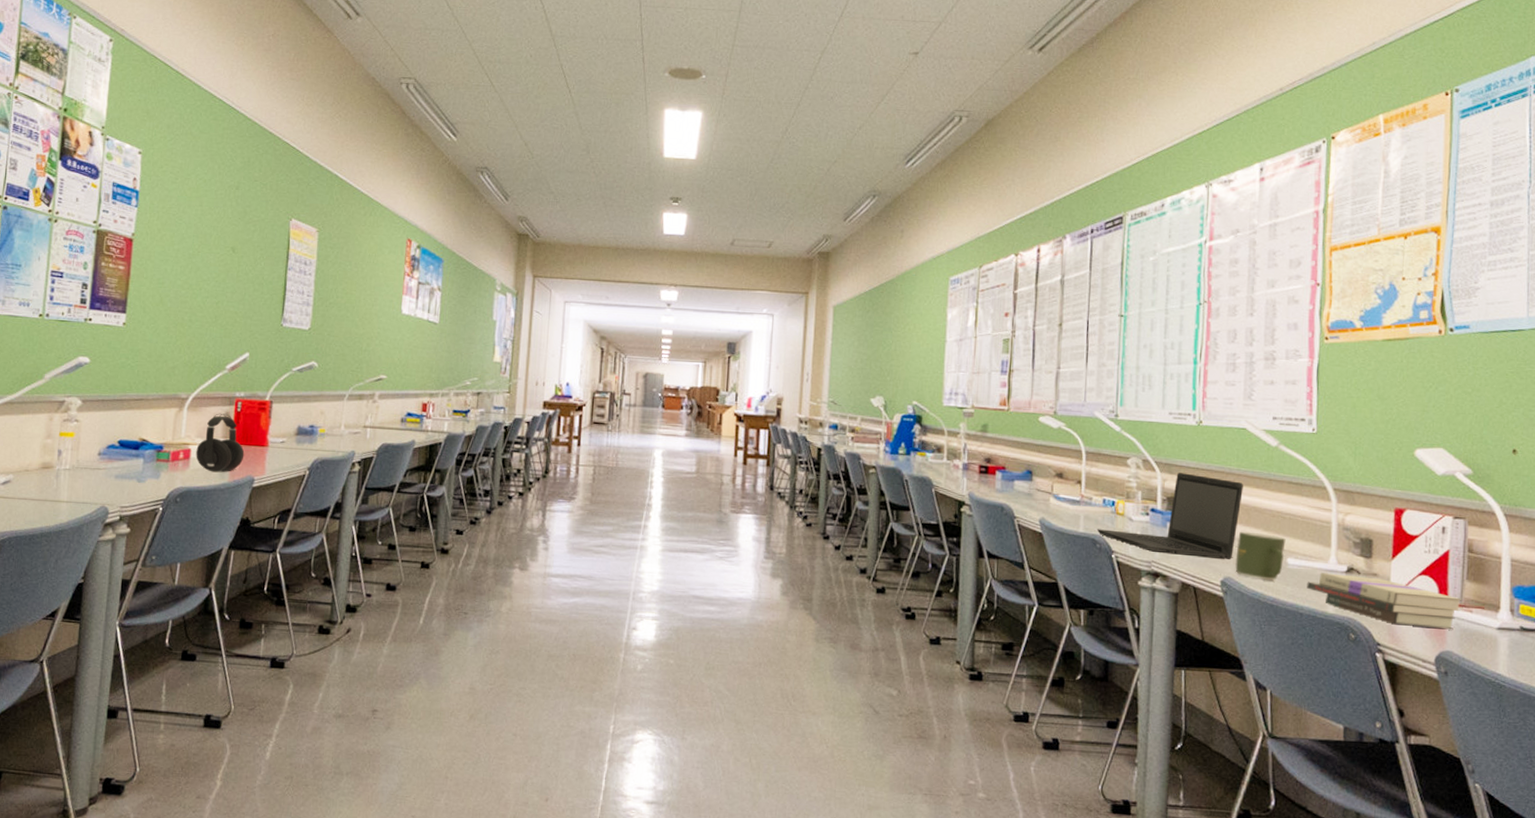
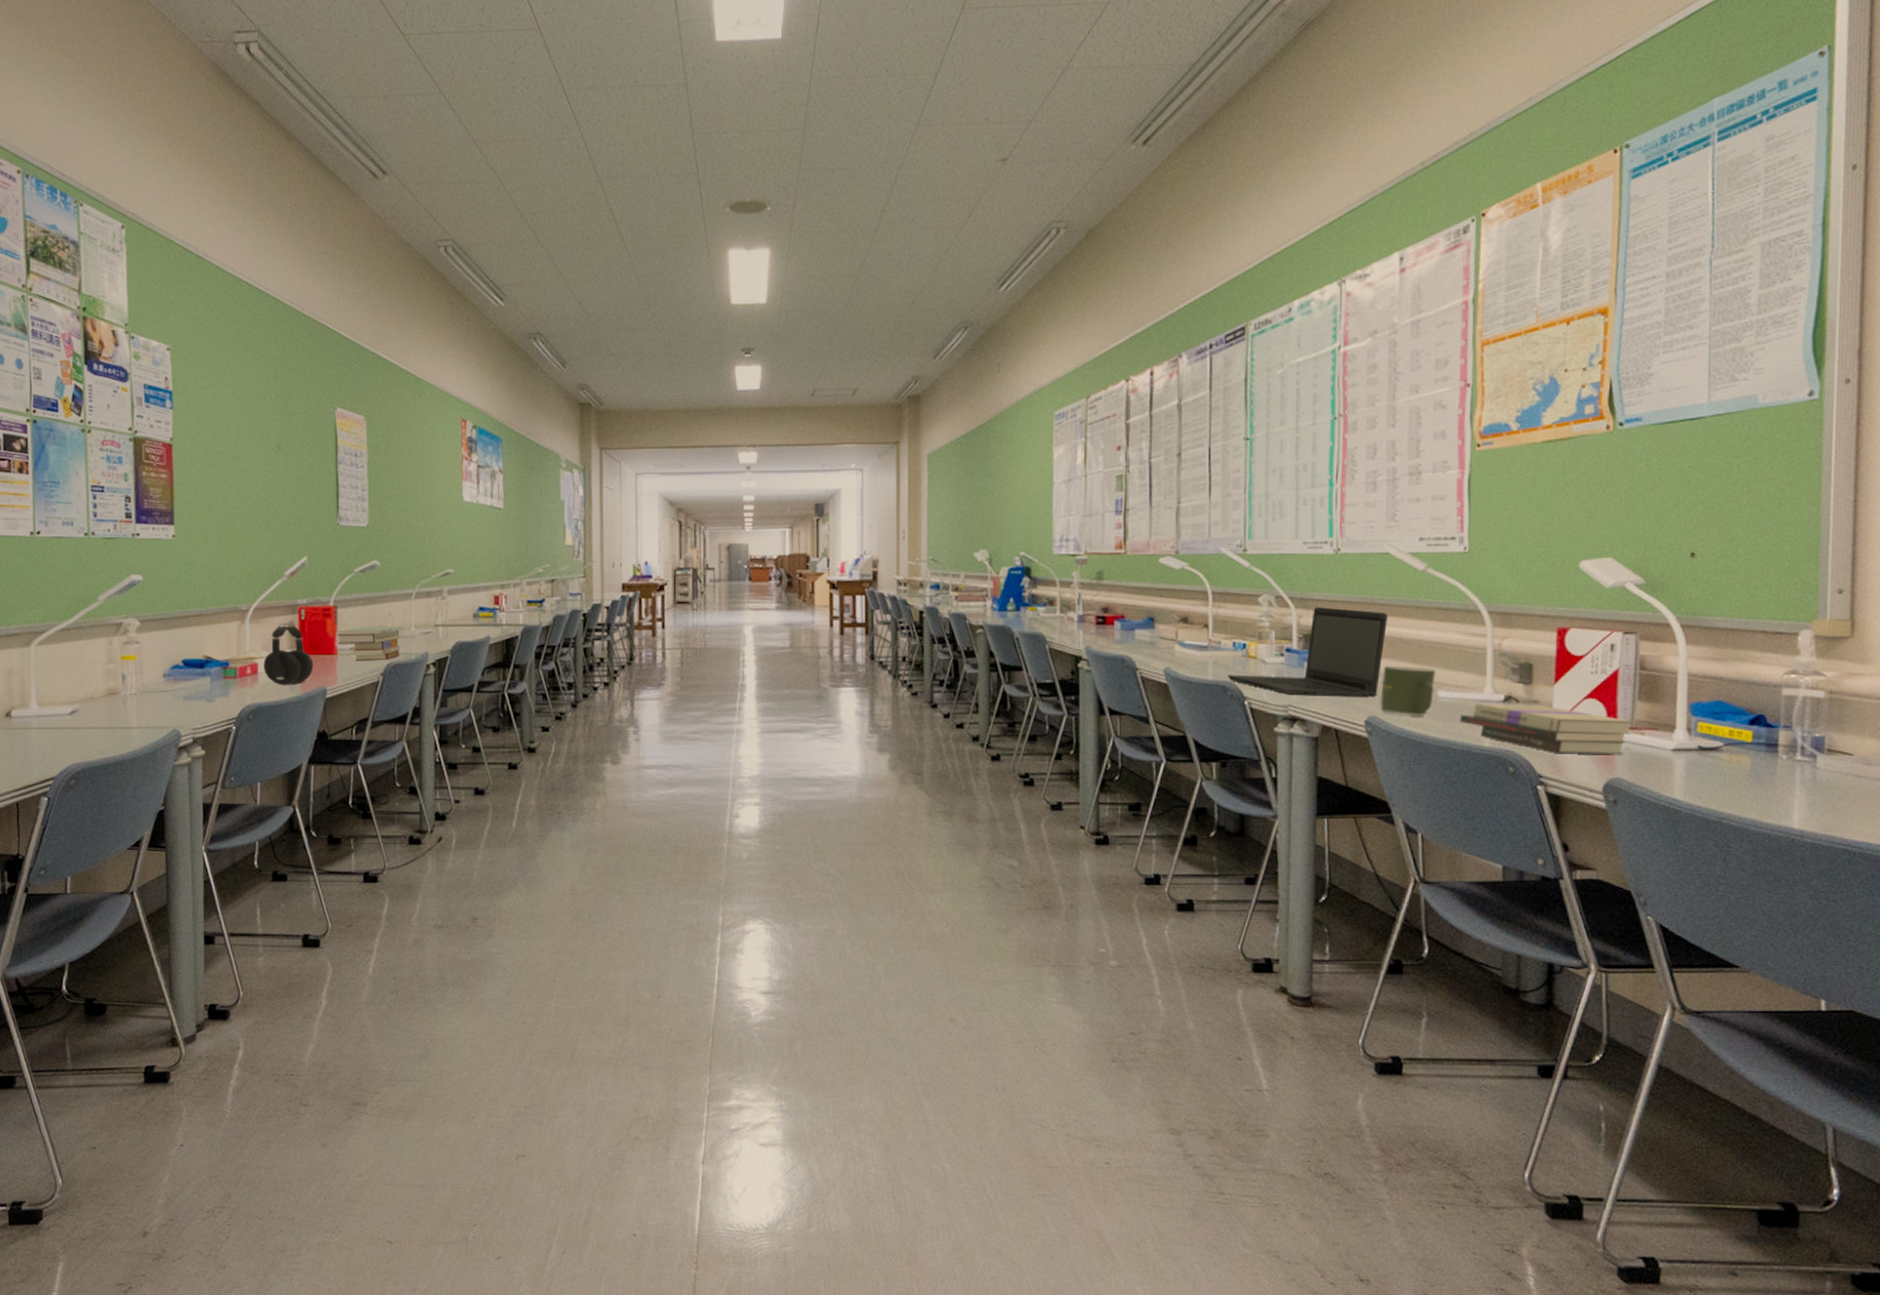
books: none [269,422,334,456] -> present [337,626,404,662]

